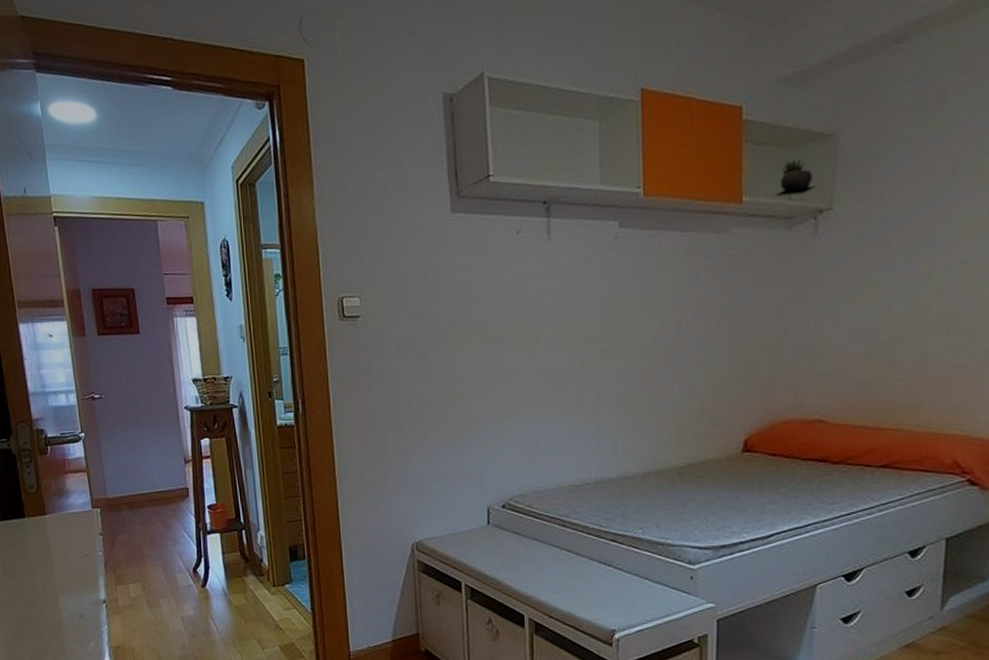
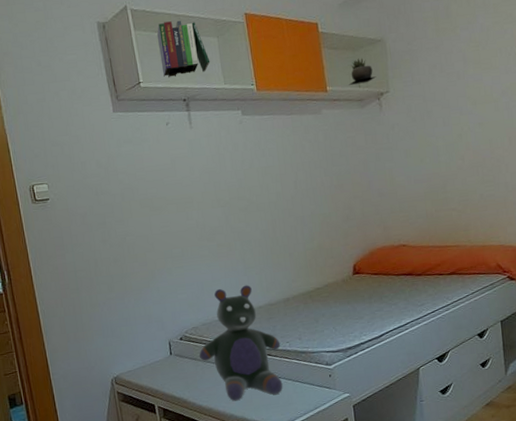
books: none [518,95,586,172] -> present [156,20,211,78]
stuffed bear: none [523,449,631,592] -> present [198,285,283,401]

